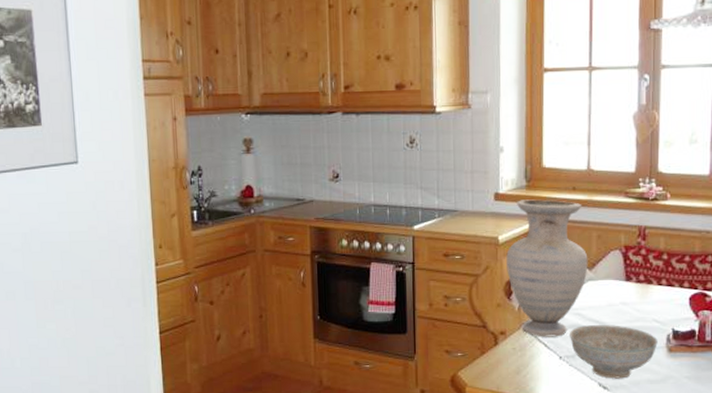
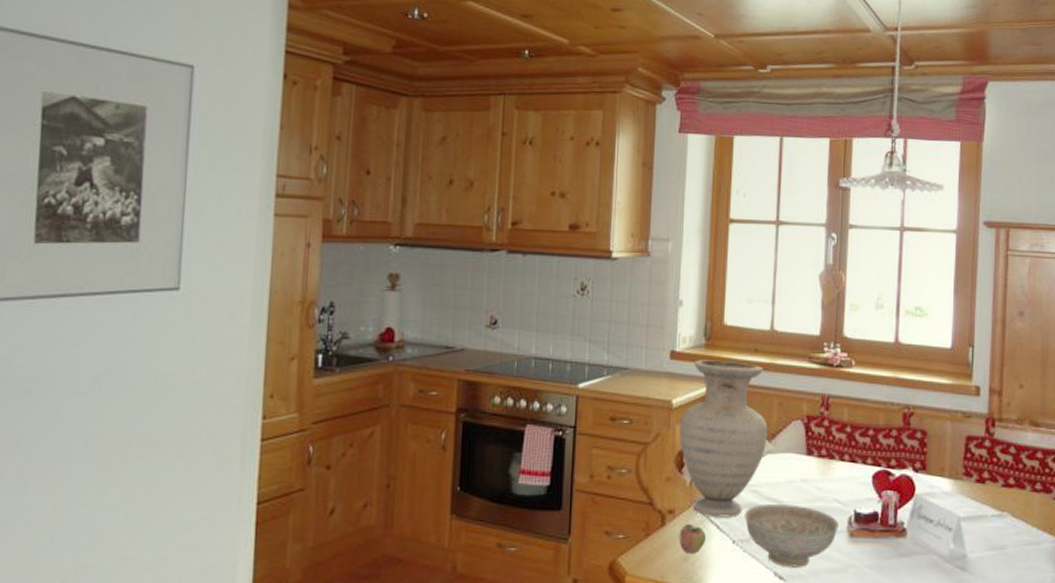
apple: none [511,343,535,368] -> present [679,524,706,554]

